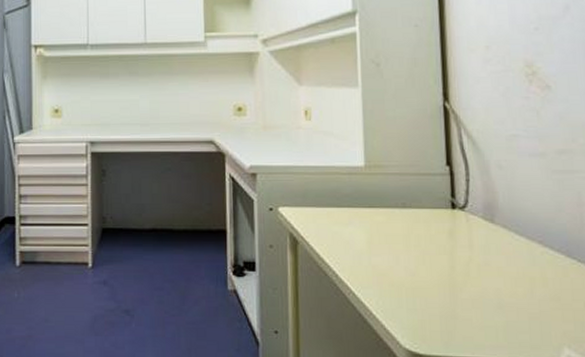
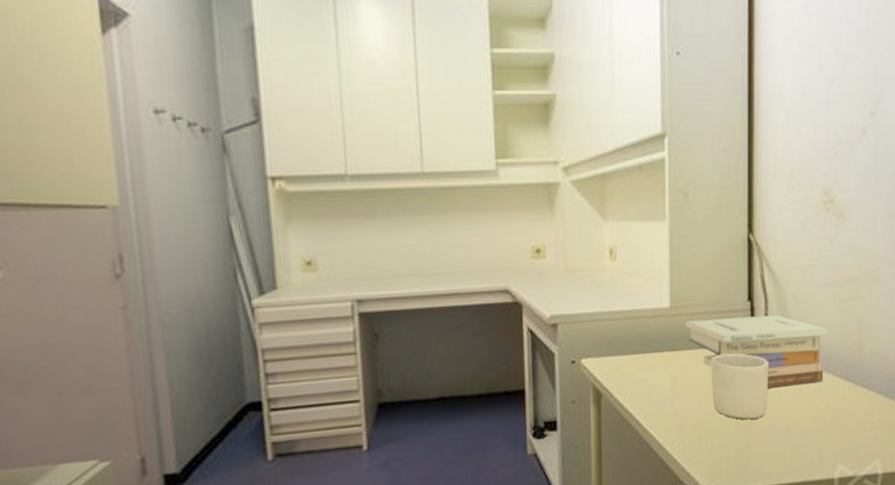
books: none [381,180,540,255] -> present [685,314,828,389]
mug: none [409,215,475,285] -> present [711,353,769,420]

